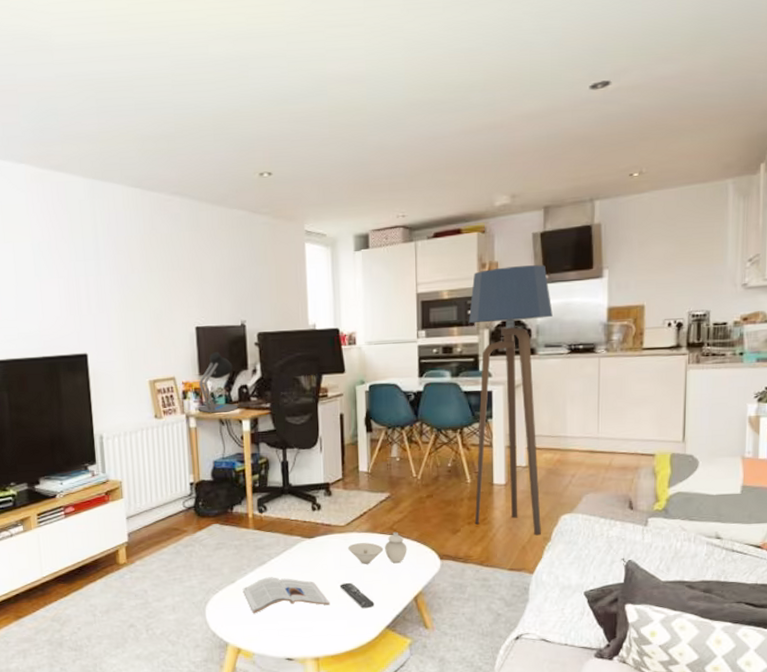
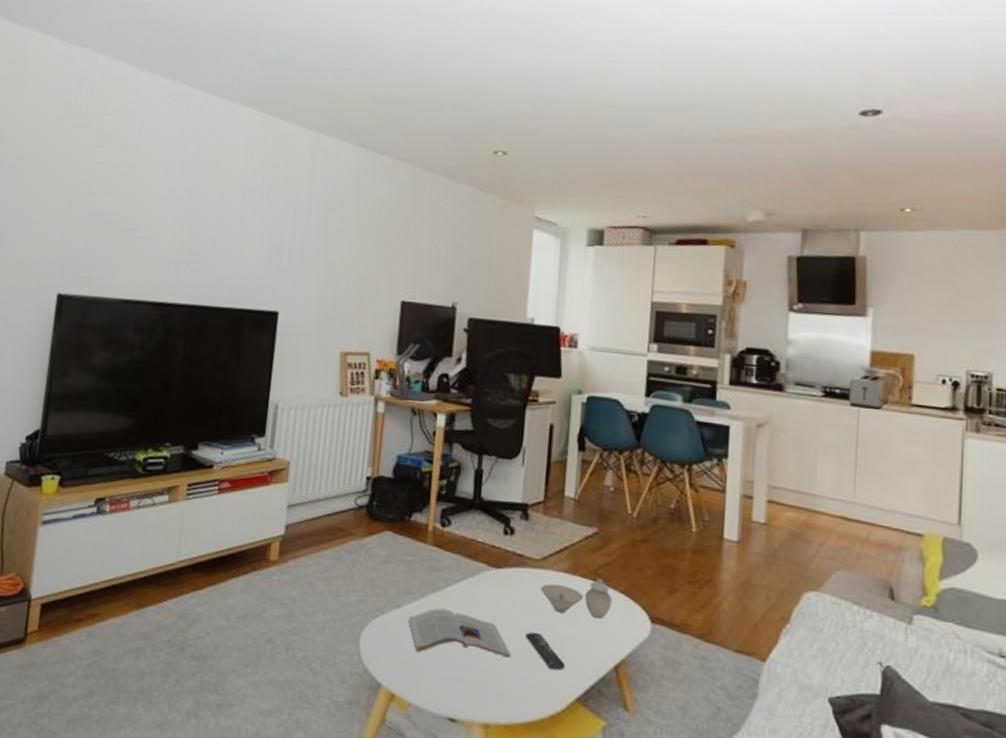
floor lamp: present [468,265,553,536] -> none [698,287,806,613]
toaster: none [589,327,624,358] -> present [847,374,890,410]

